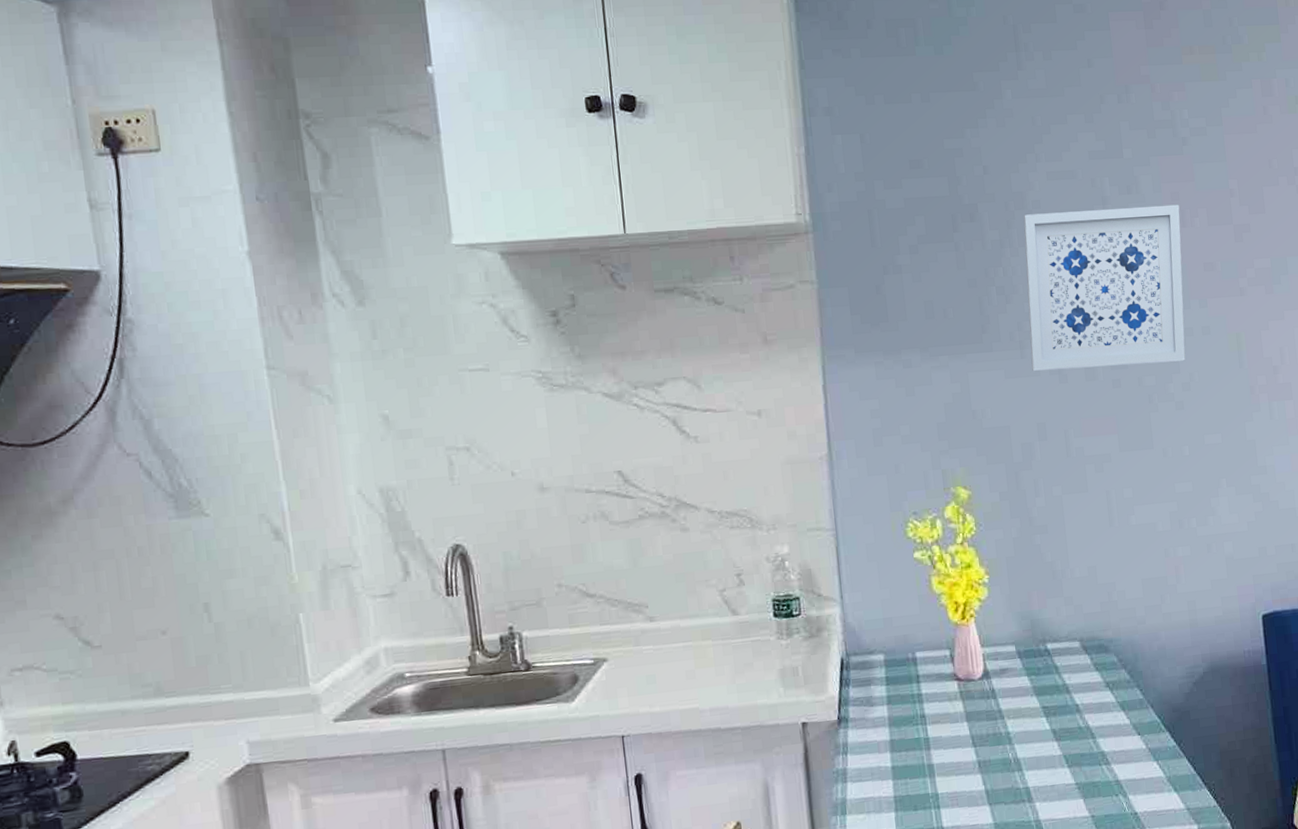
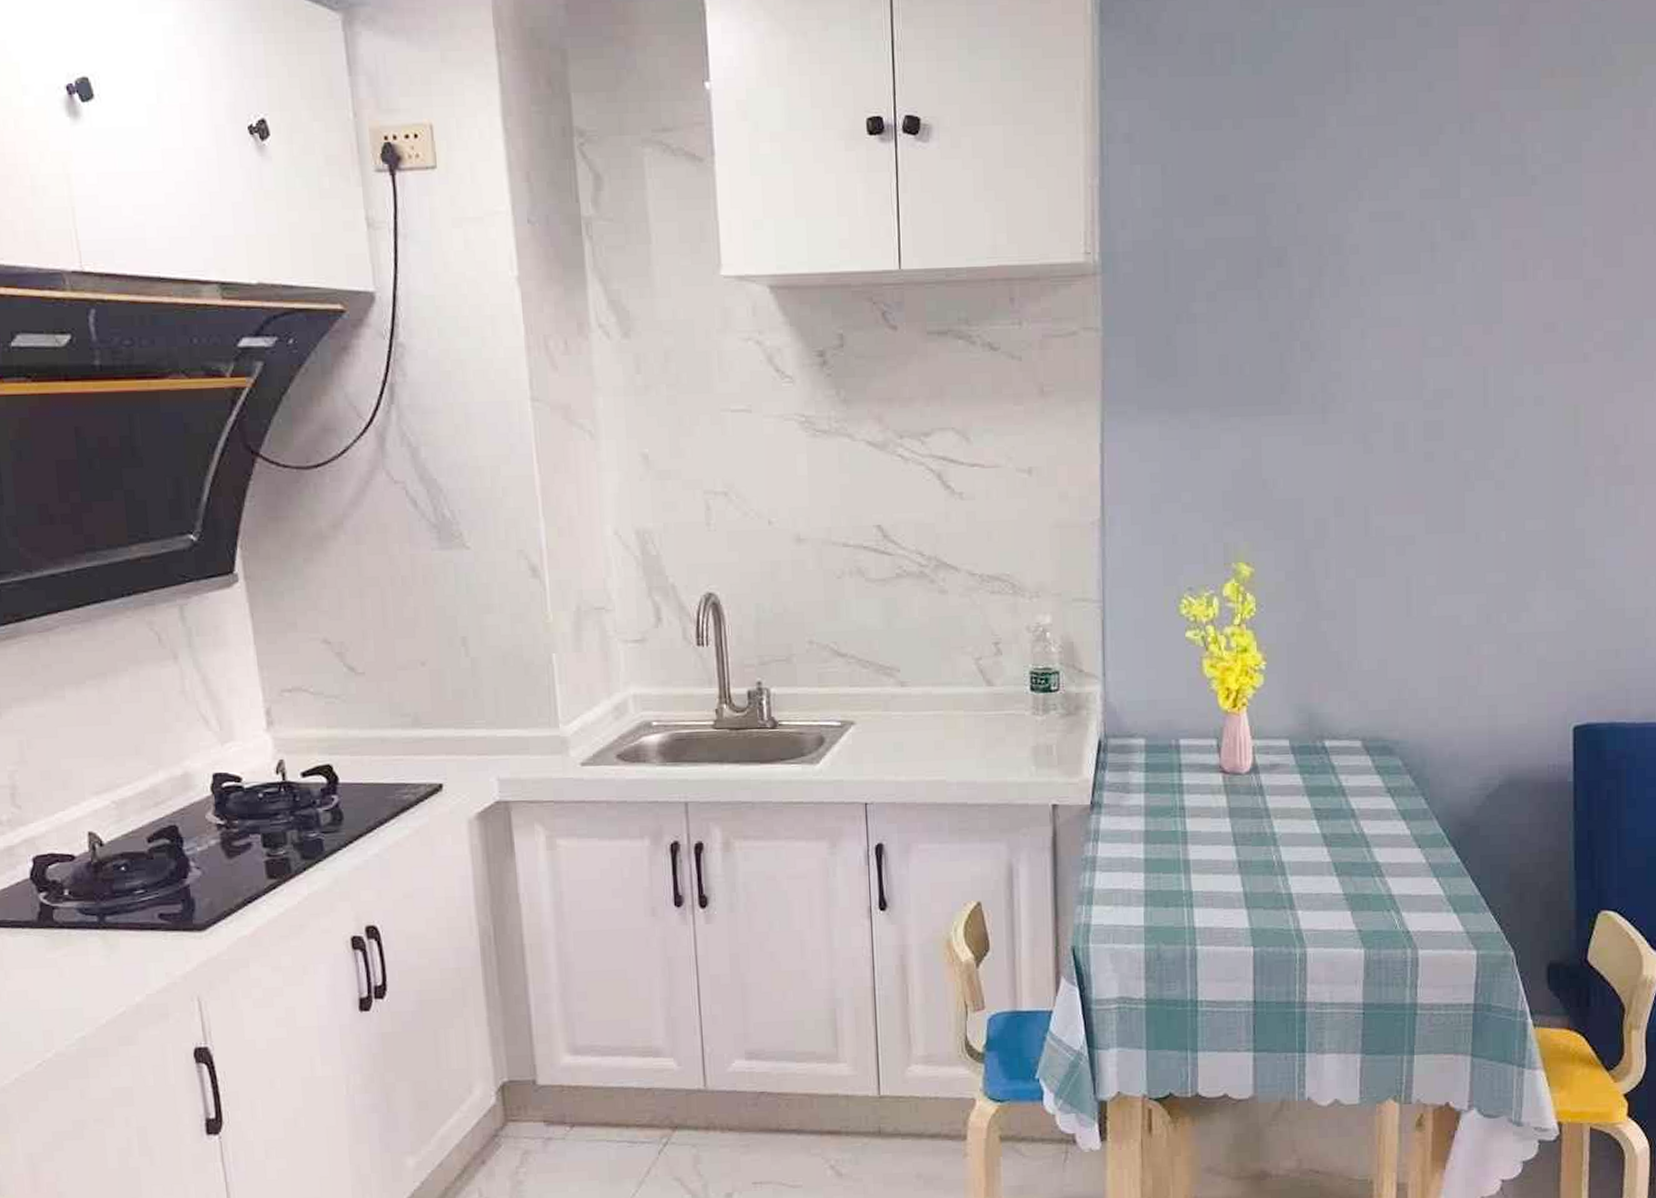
wall art: present [1023,204,1186,371] -> none [1333,253,1521,439]

